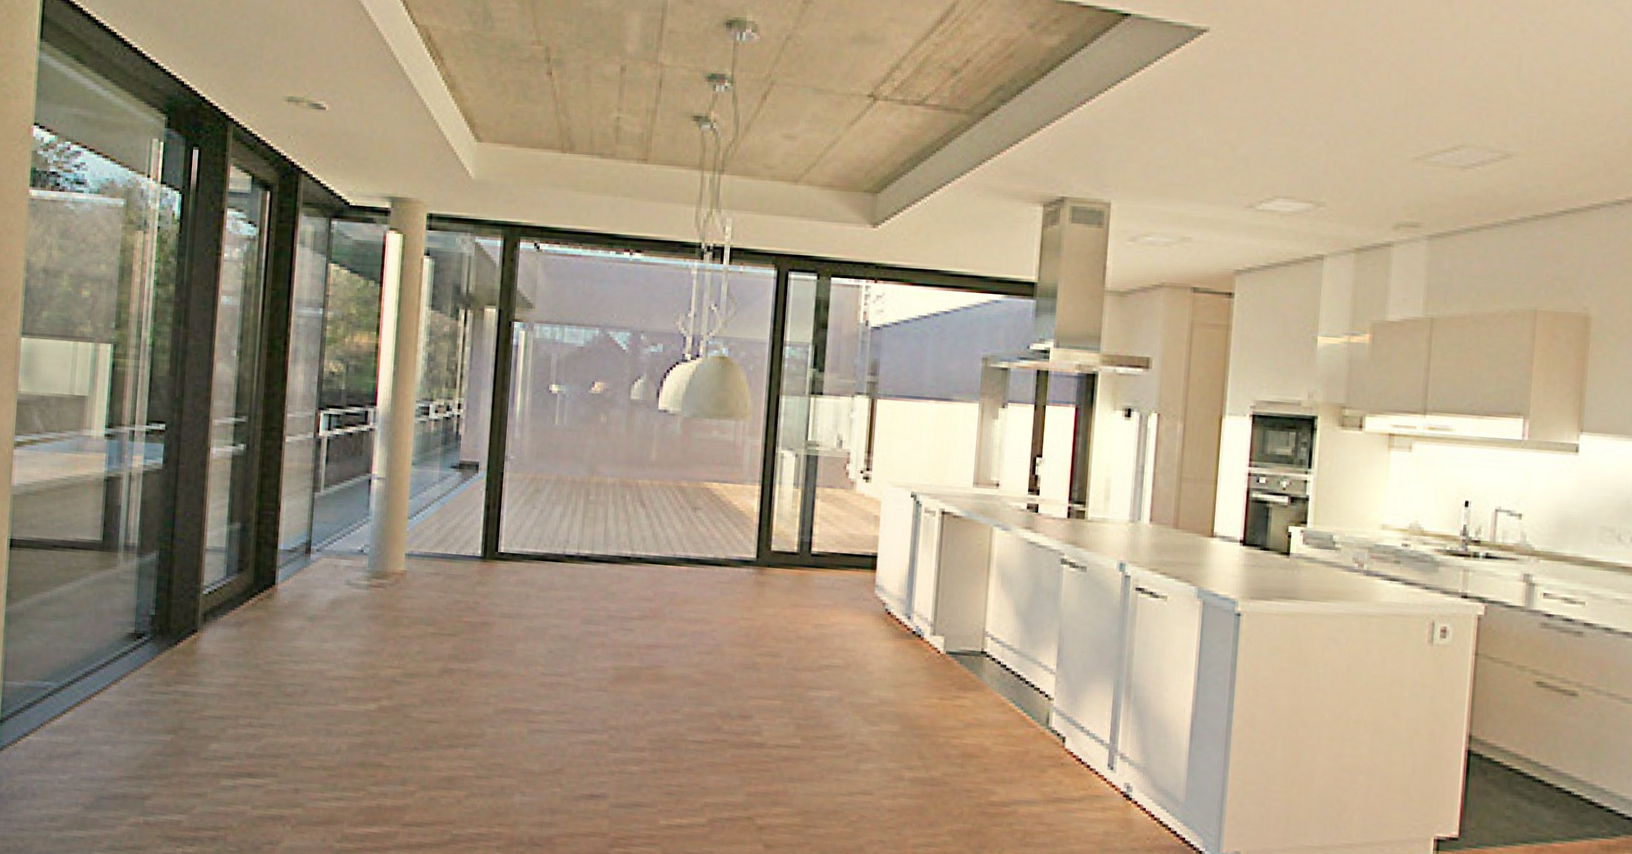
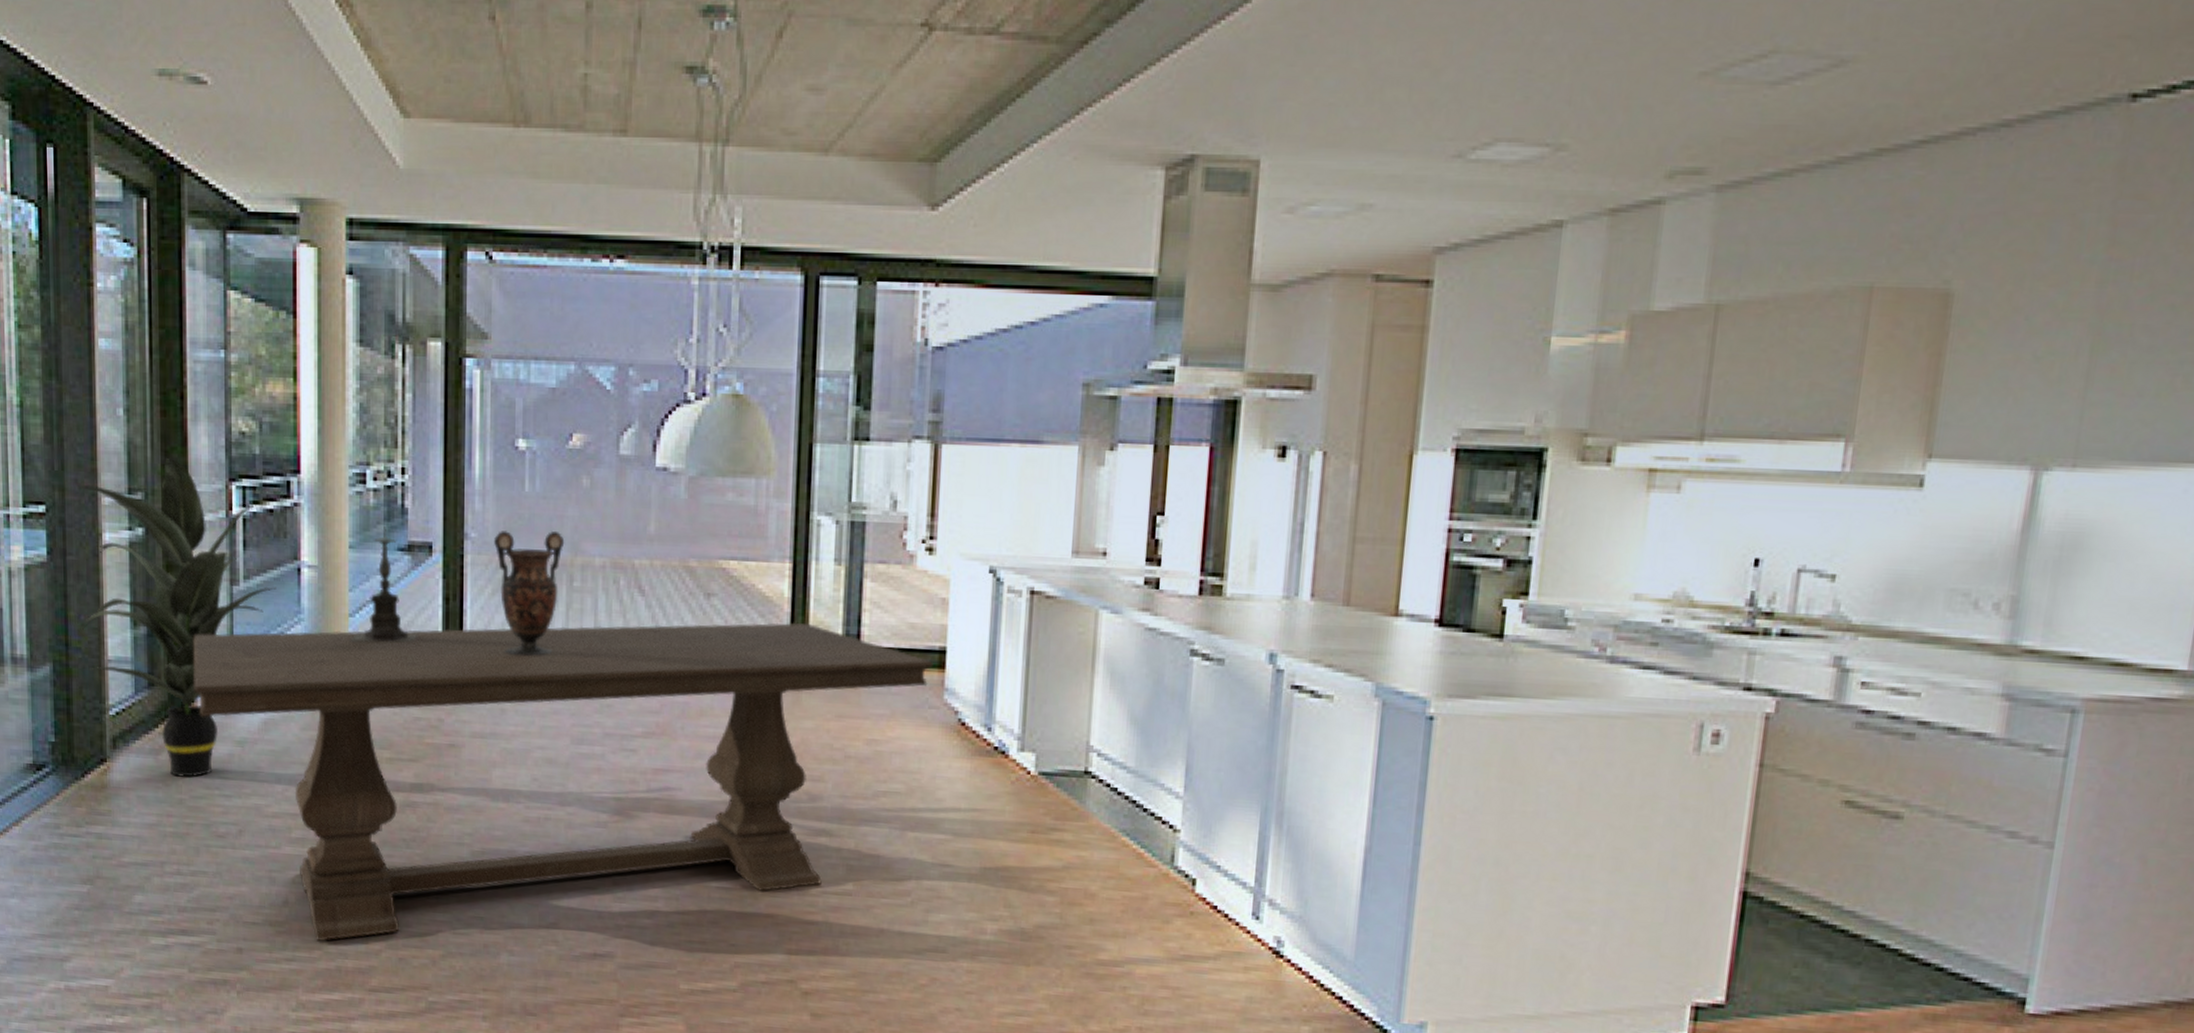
indoor plant: none [182,391,351,647] -> present [72,459,277,778]
dining table: none [276,529,867,784] -> present [193,622,933,942]
candle holder: none [407,449,463,541] -> present [350,526,418,643]
vase: none [528,455,585,554] -> present [494,530,565,657]

